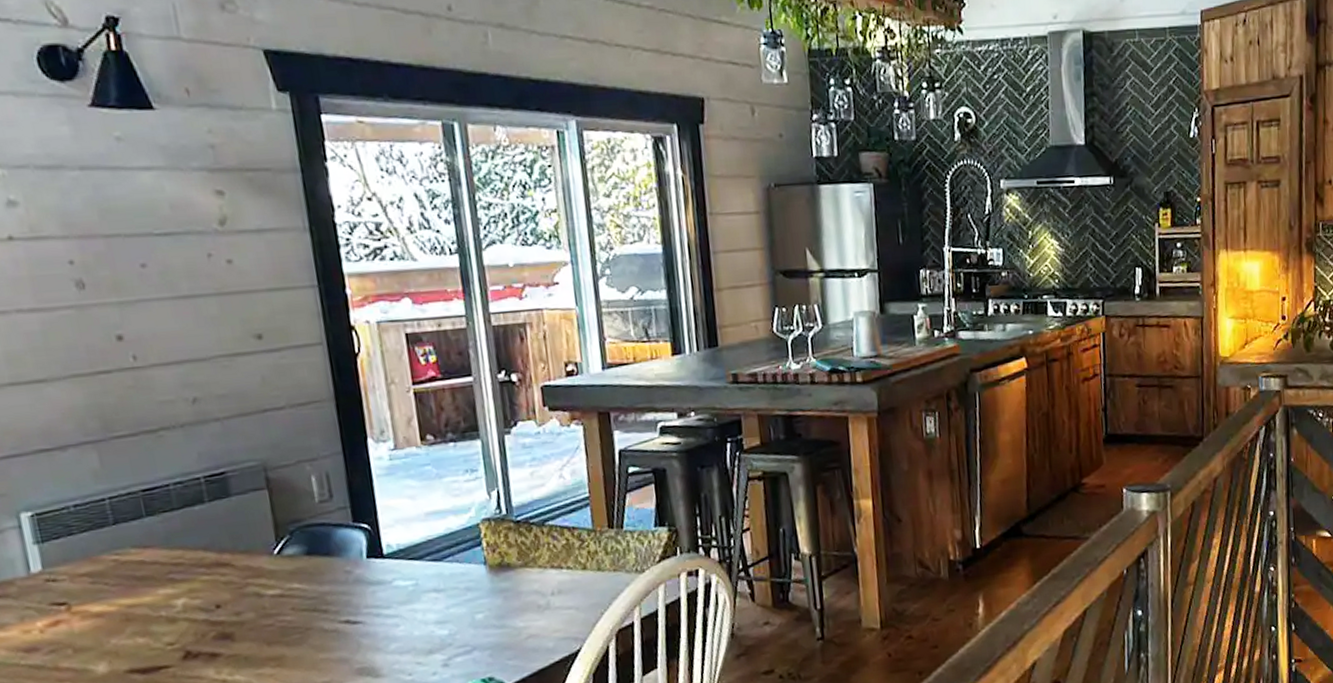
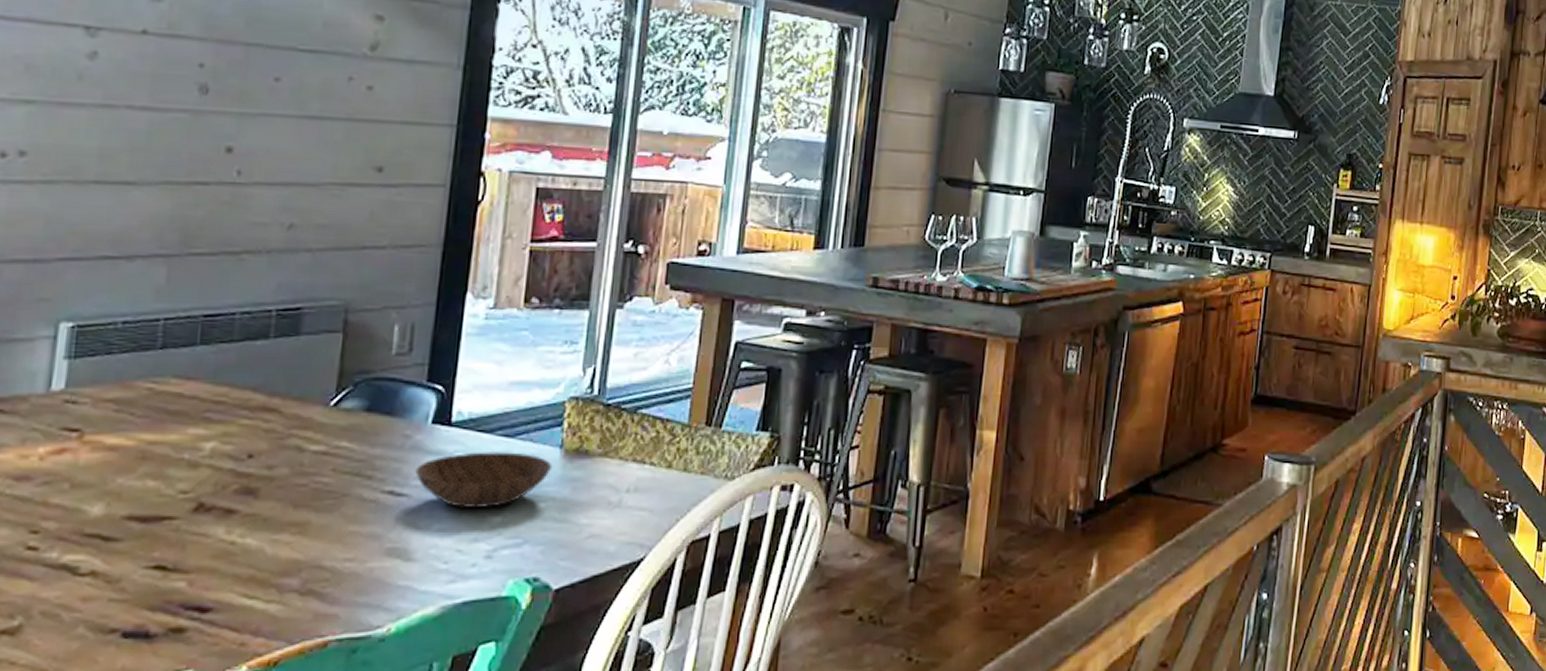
bowl: none [363,573,482,627] -> present [415,452,553,508]

